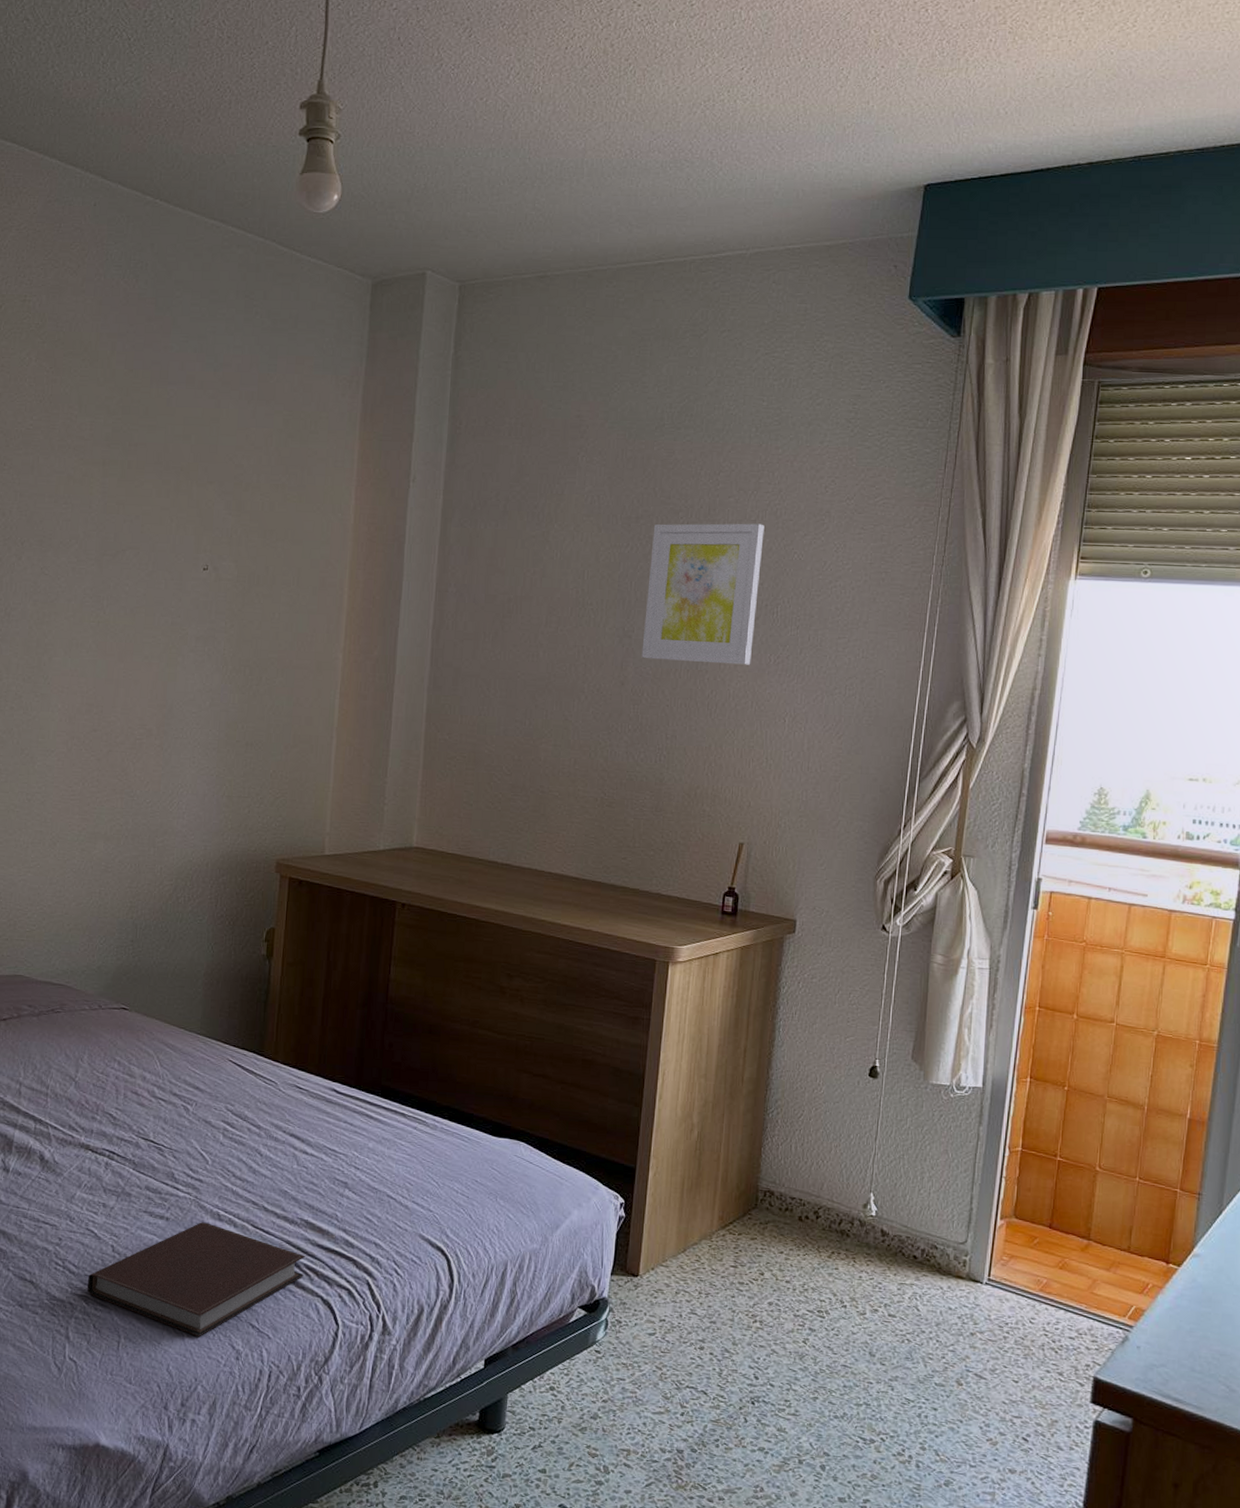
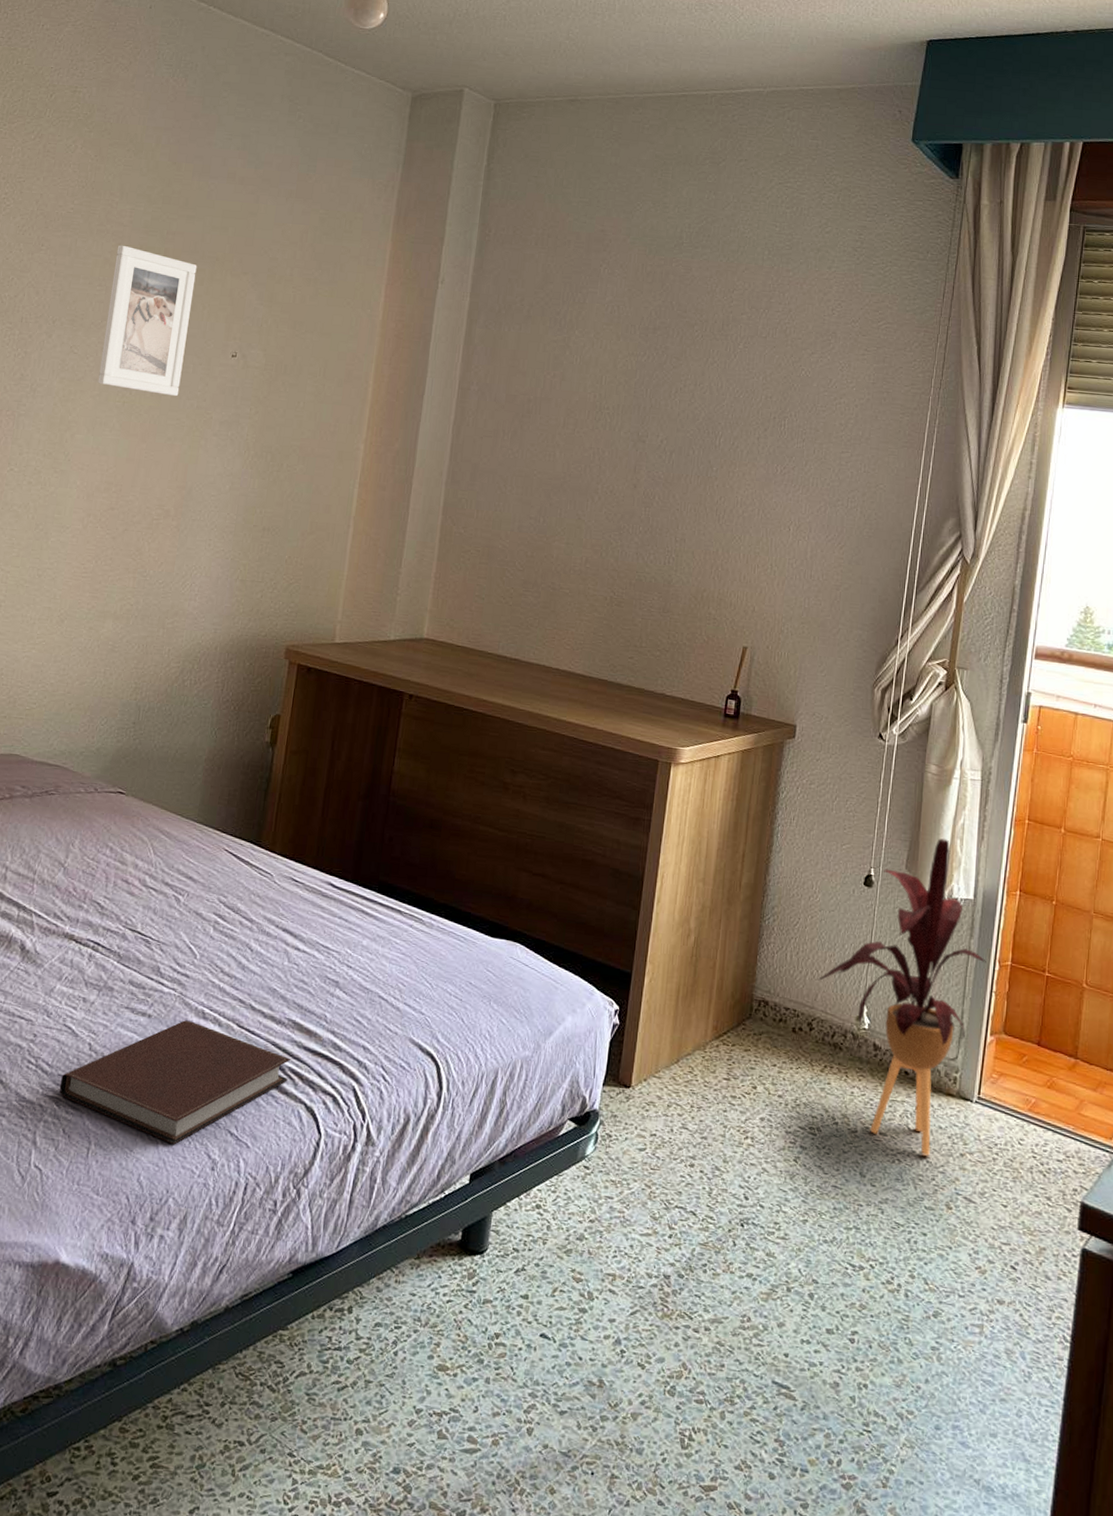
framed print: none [71,460,162,614] -> present [97,245,197,397]
wall art: present [641,523,765,665] -> none [654,336,775,474]
house plant: none [821,1028,996,1336] -> present [816,838,986,1156]

